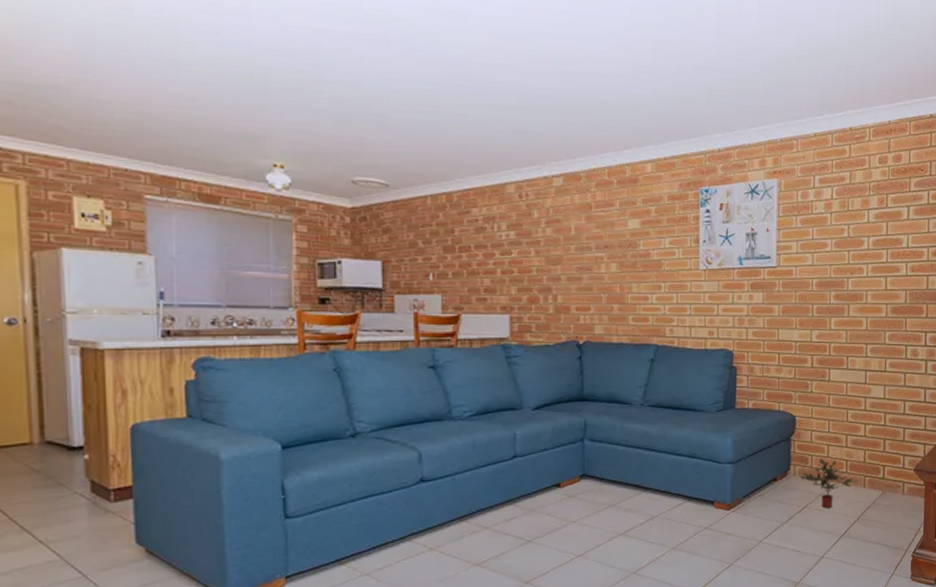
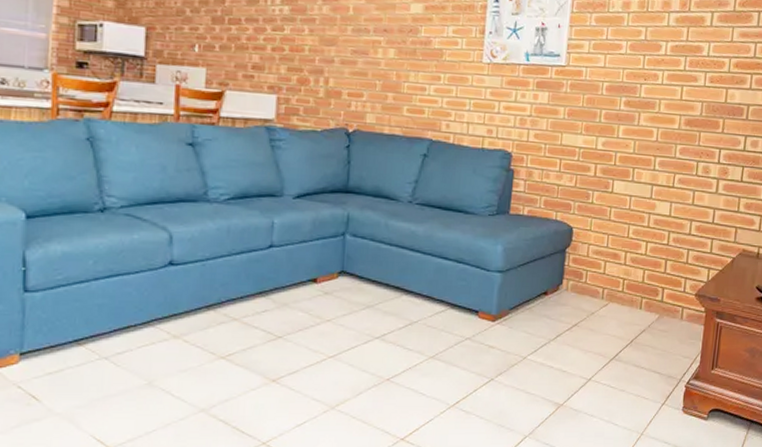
potted plant: present [799,458,855,509] -> none [572,274,631,329]

